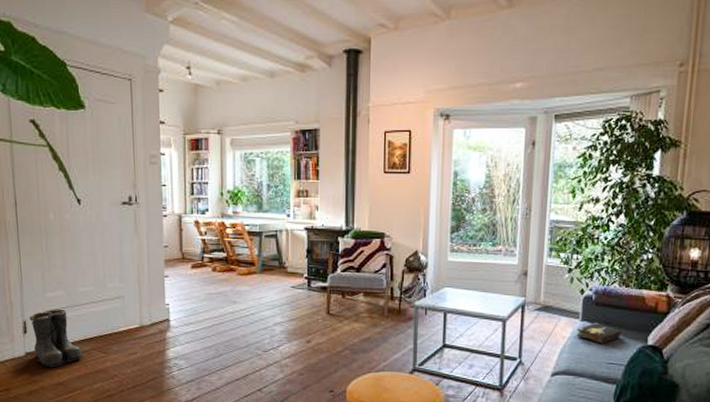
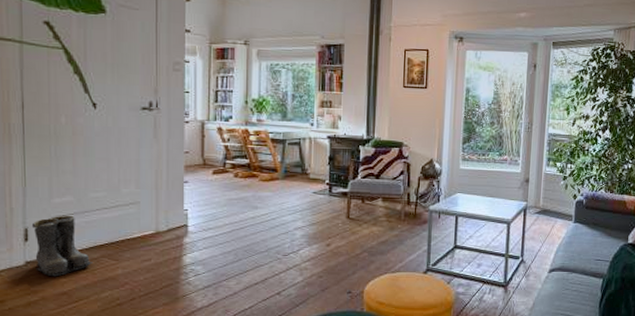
hardback book: present [576,322,621,344] -> none [570,224,607,243]

